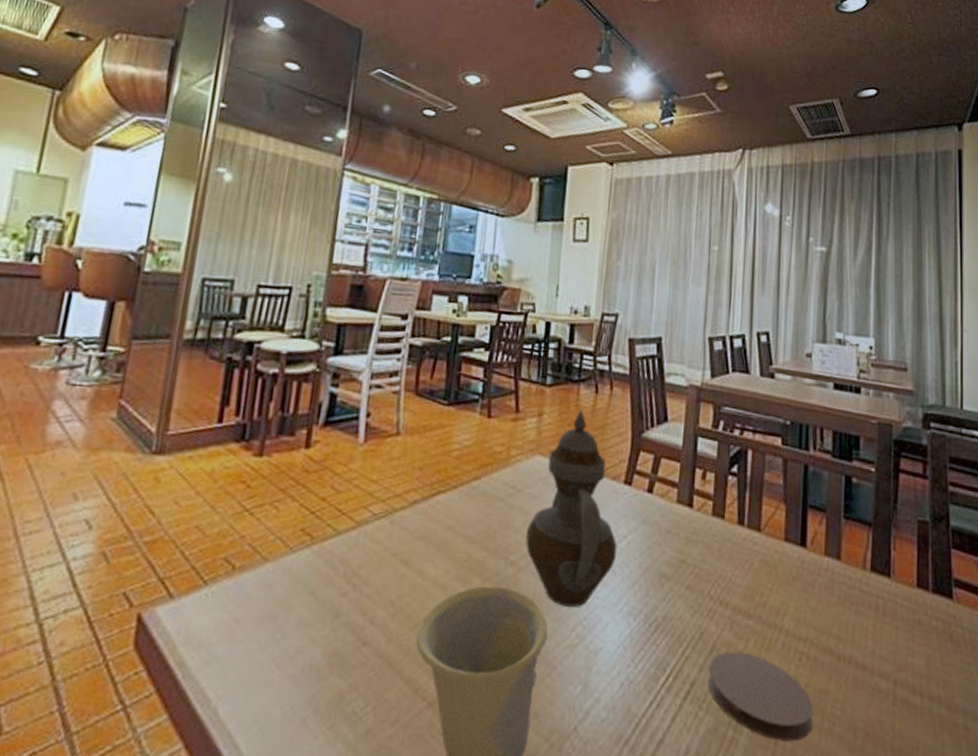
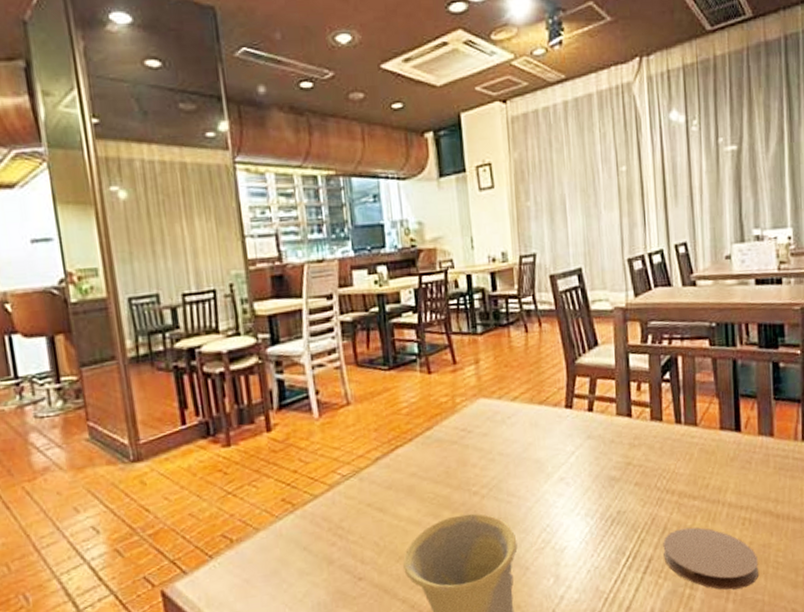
teapot: present [525,410,618,607] -> none [483,351,568,520]

